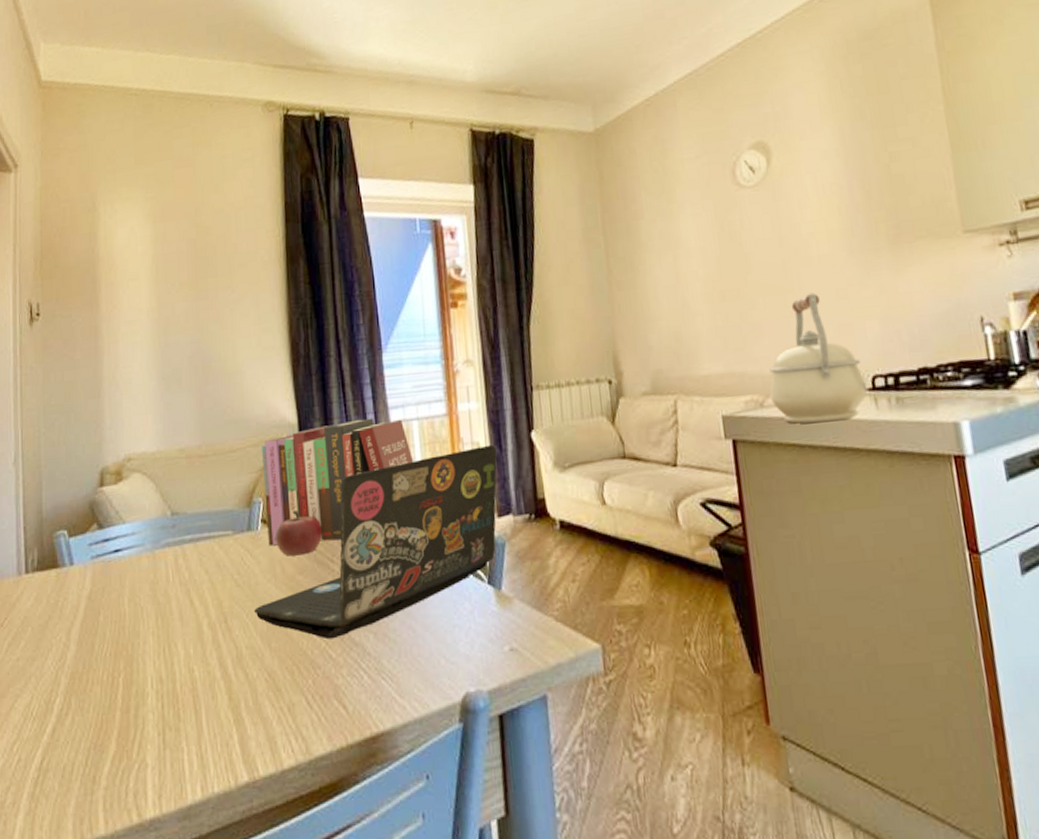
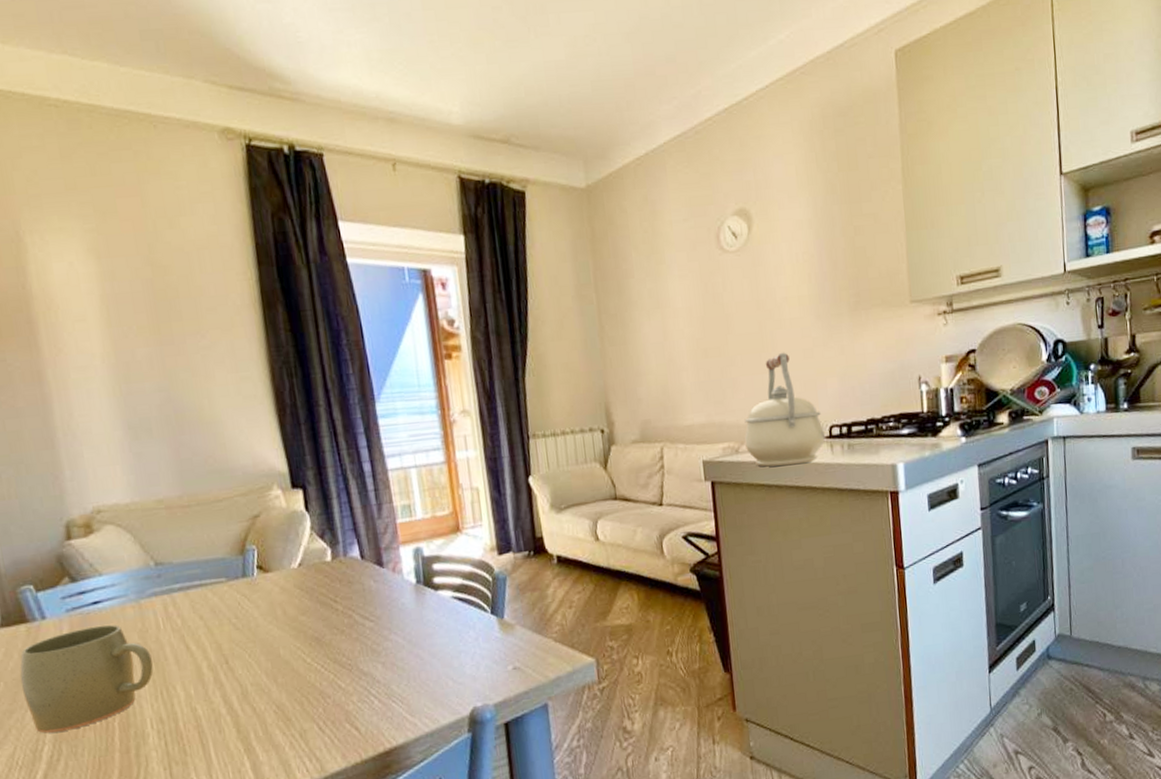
mug: none [45,574,159,684] -> present [20,624,153,734]
laptop: present [253,444,497,640] -> none [256,489,497,672]
books: present [261,418,414,546] -> none [250,466,414,591]
fruit: present [275,510,323,557] -> none [273,556,324,600]

